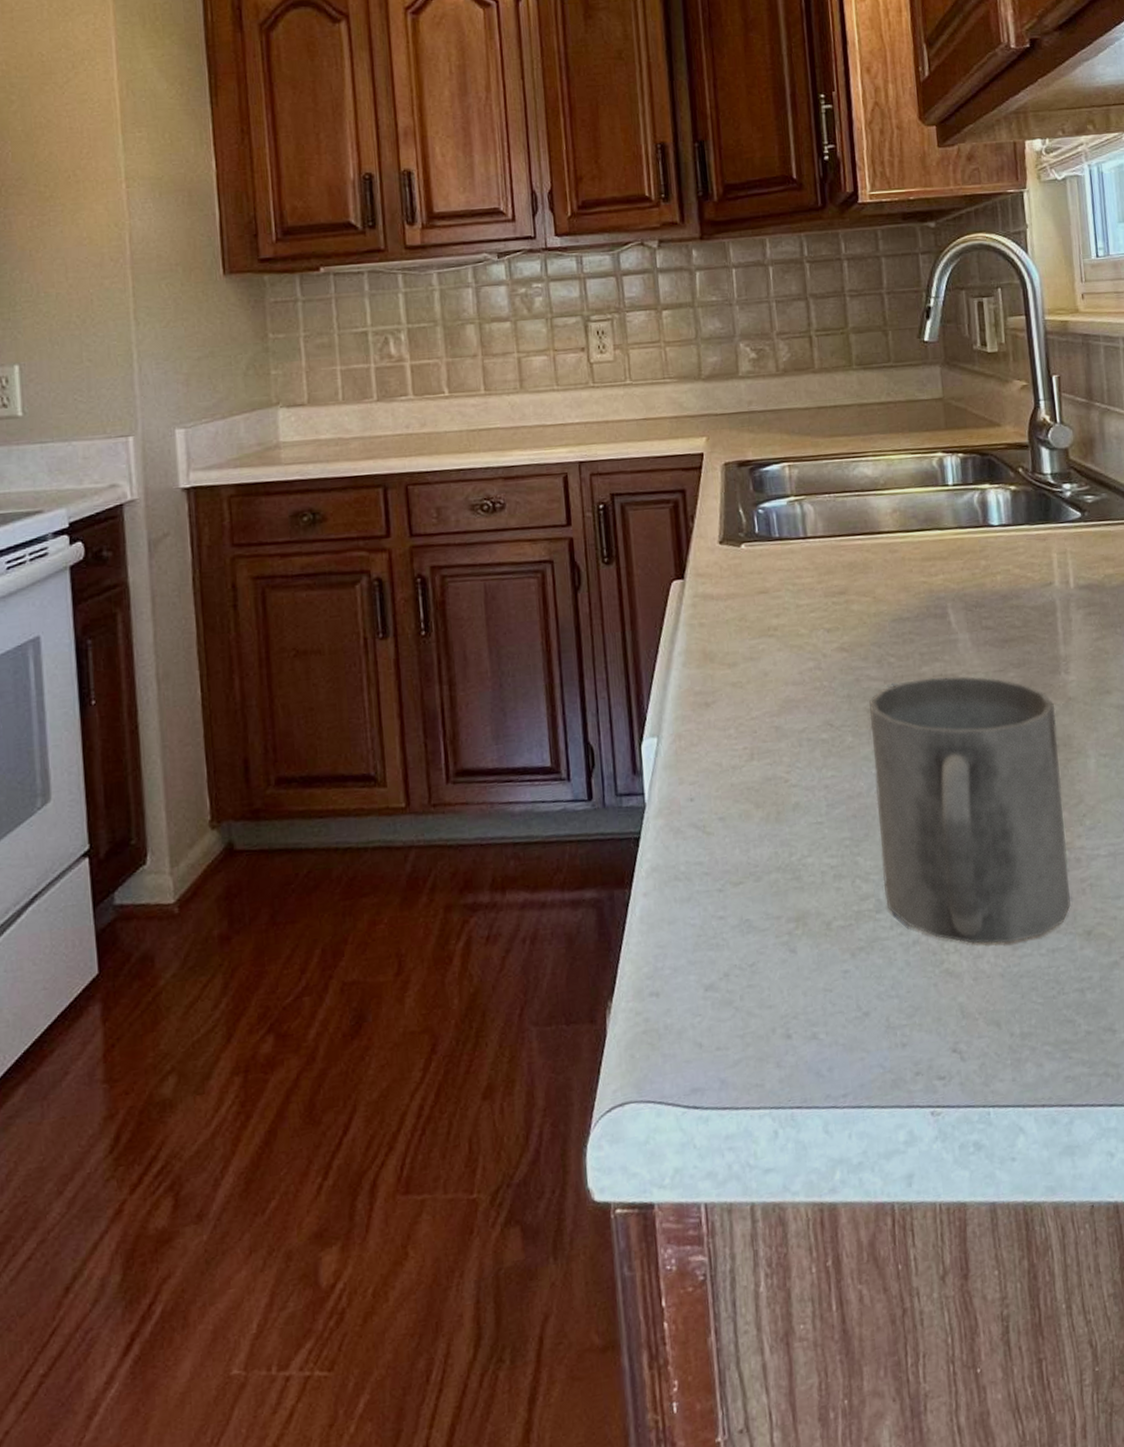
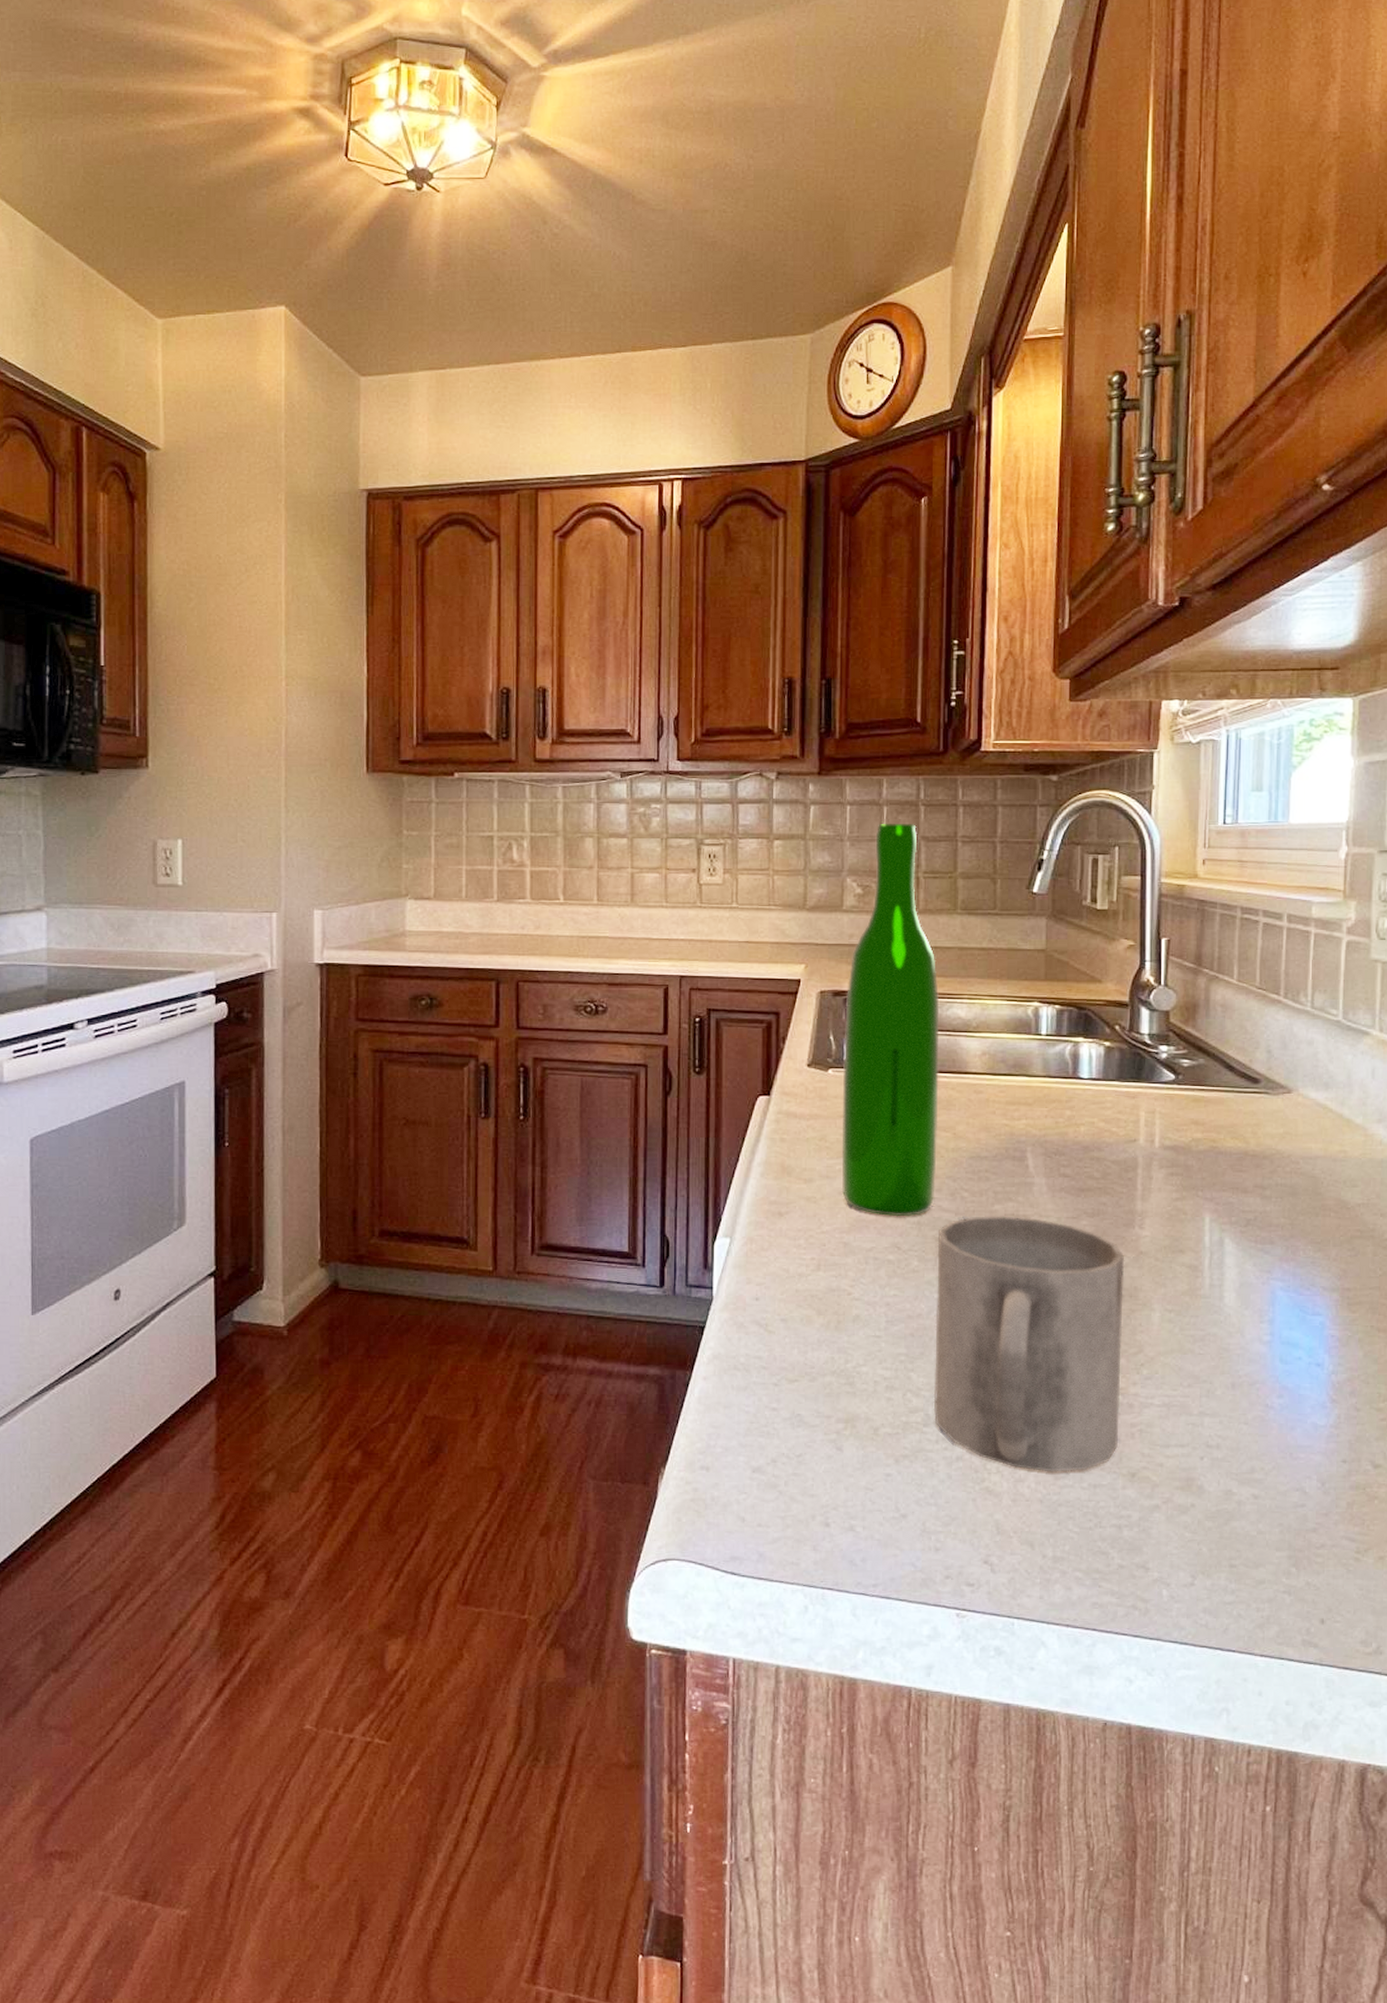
wine bottle: none [751,282,862,692] -> present [841,824,939,1217]

